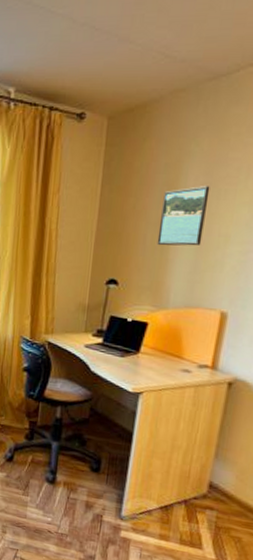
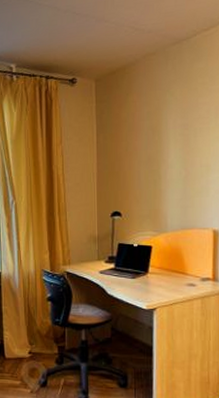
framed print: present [157,186,210,246] -> none [149,127,188,180]

